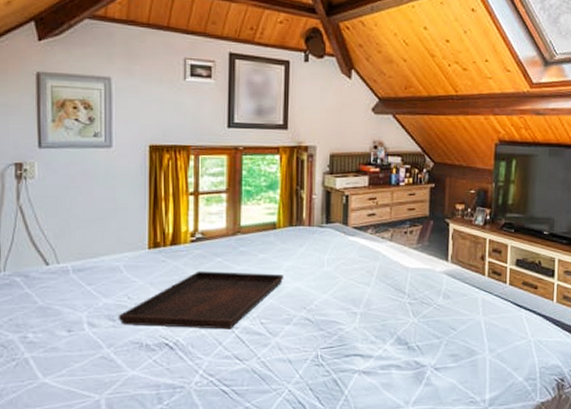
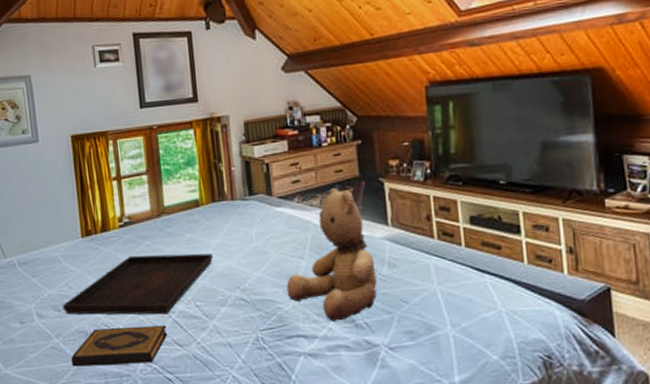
hardback book: none [122,340,229,377] -> present [71,325,168,367]
teddy bear: none [350,224,432,343] -> present [286,188,377,321]

